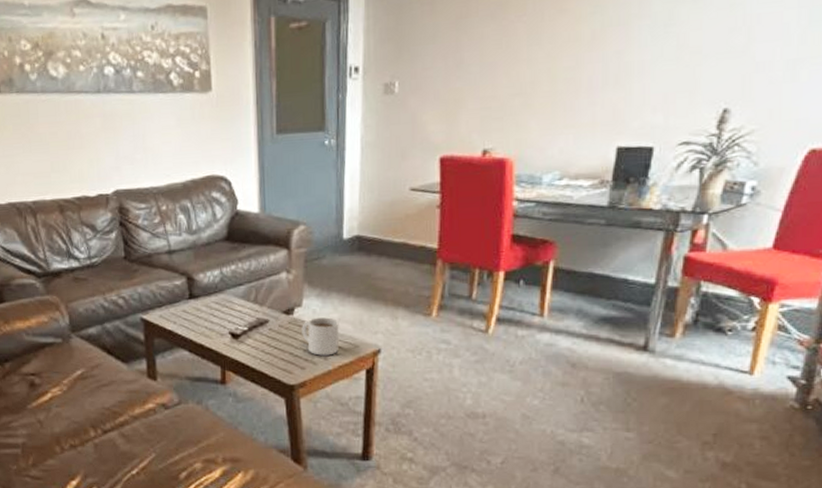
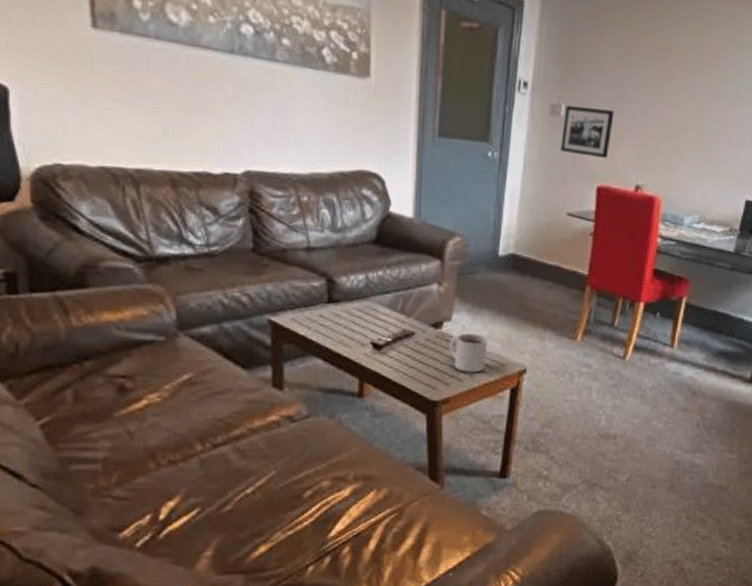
picture frame: none [397,78,452,129] -> present [561,106,614,159]

